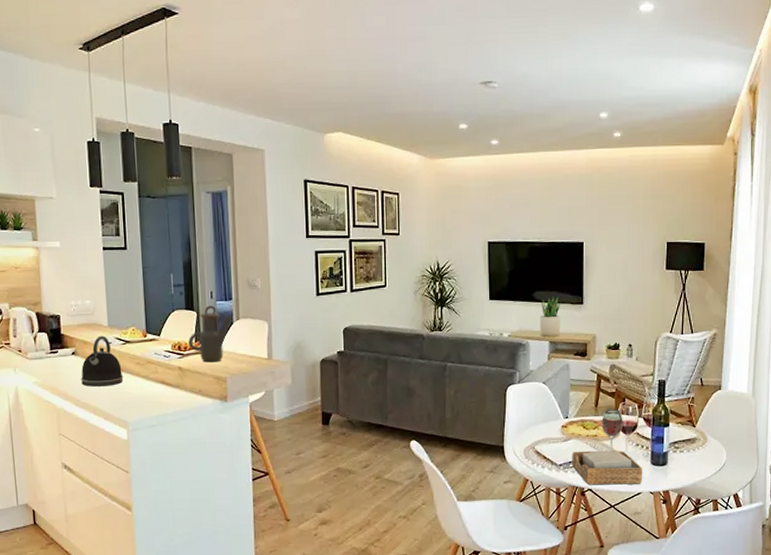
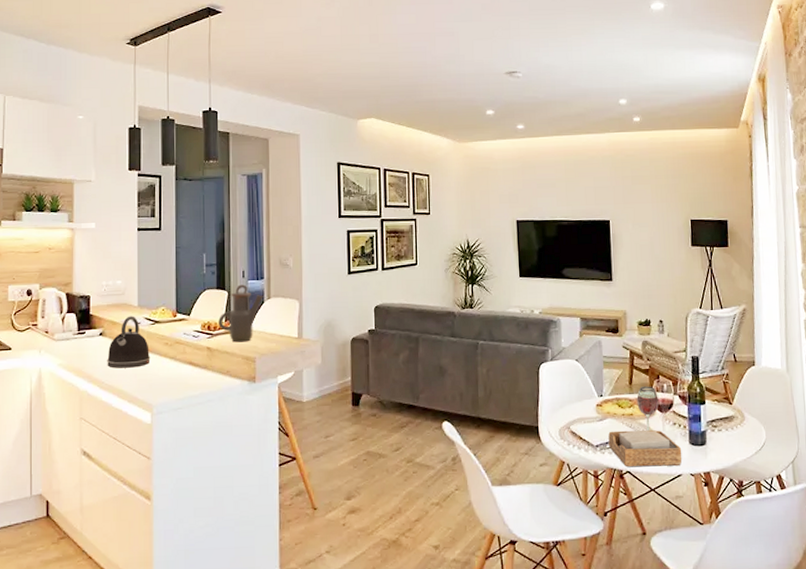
planter: present [539,296,561,338] -> none [569,273,591,314]

